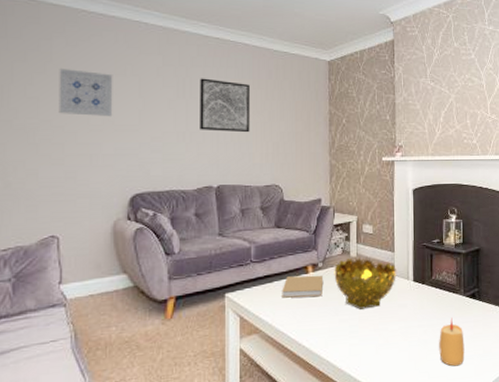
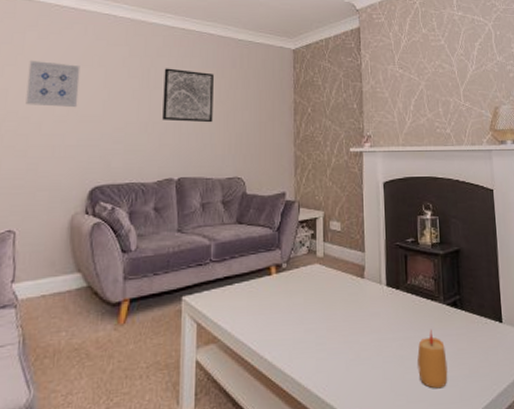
book: present [282,275,324,298] -> none [242,277,288,303]
decorative bowl: present [334,256,396,310] -> none [299,257,367,318]

